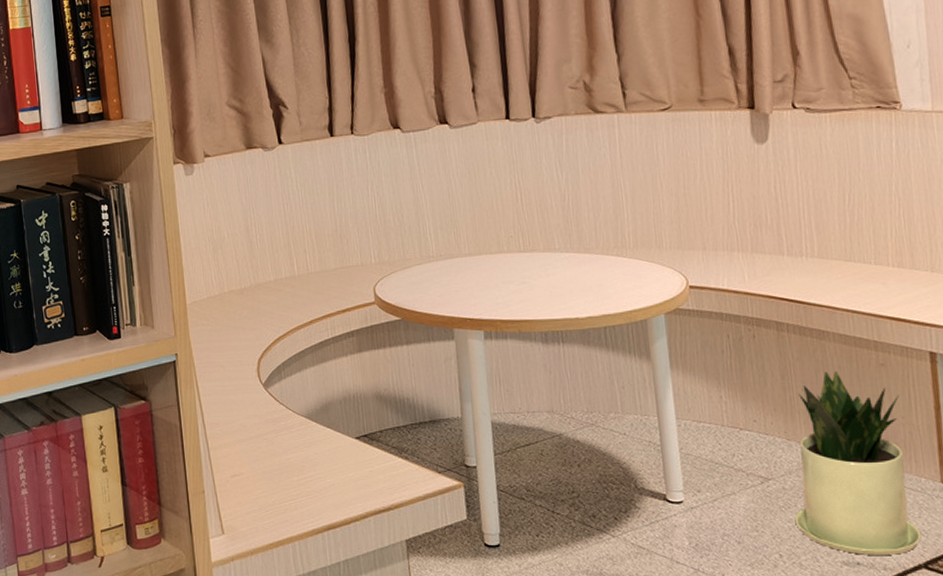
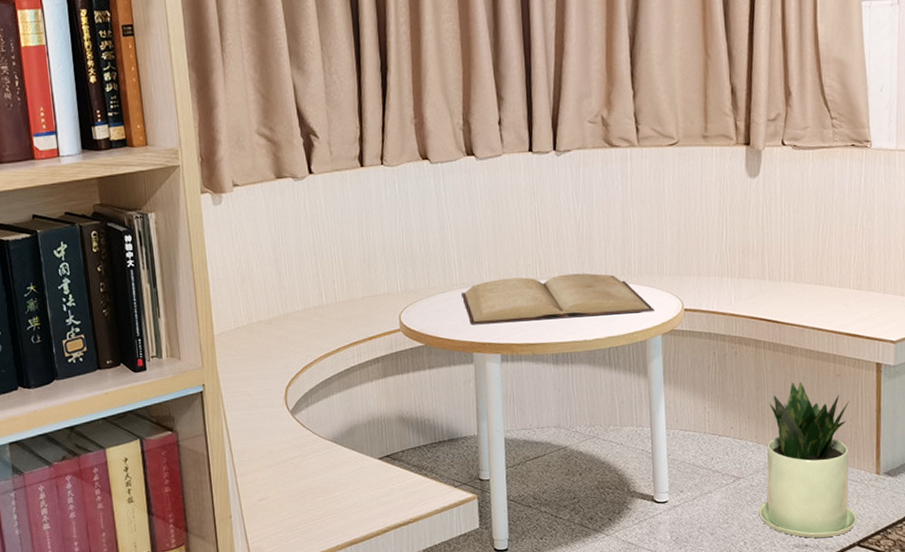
book: none [439,245,655,298] -> present [462,273,655,324]

